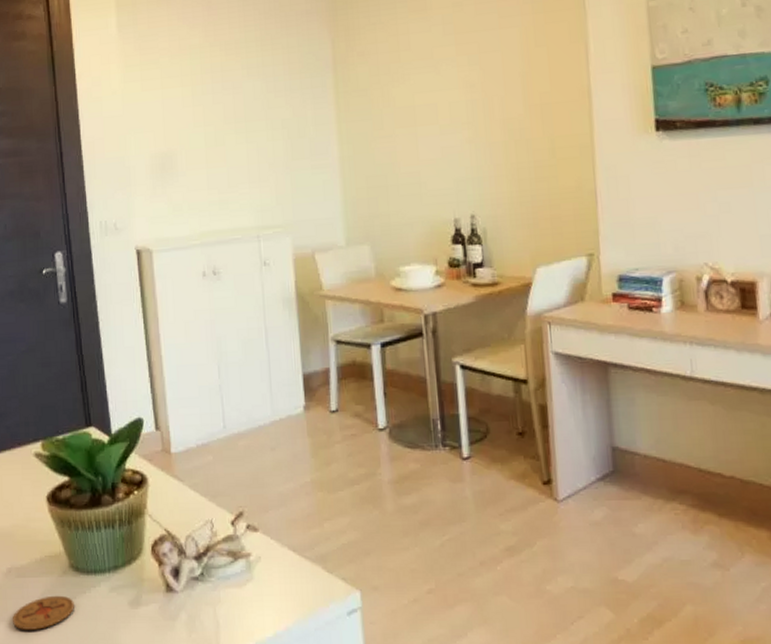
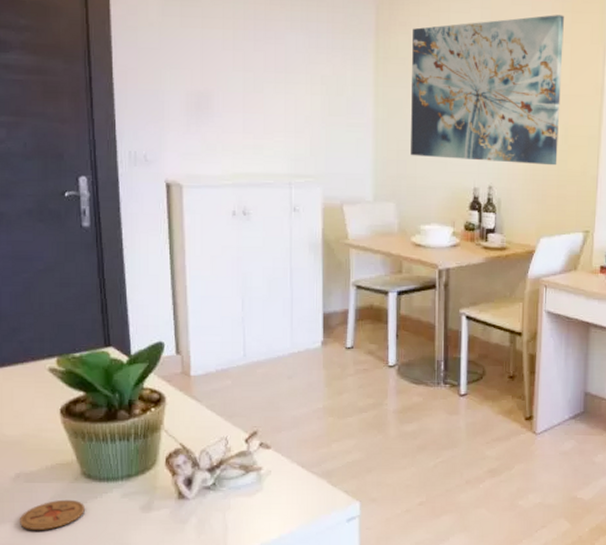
wall art: none [372,17,547,192] -> present [411,15,564,166]

